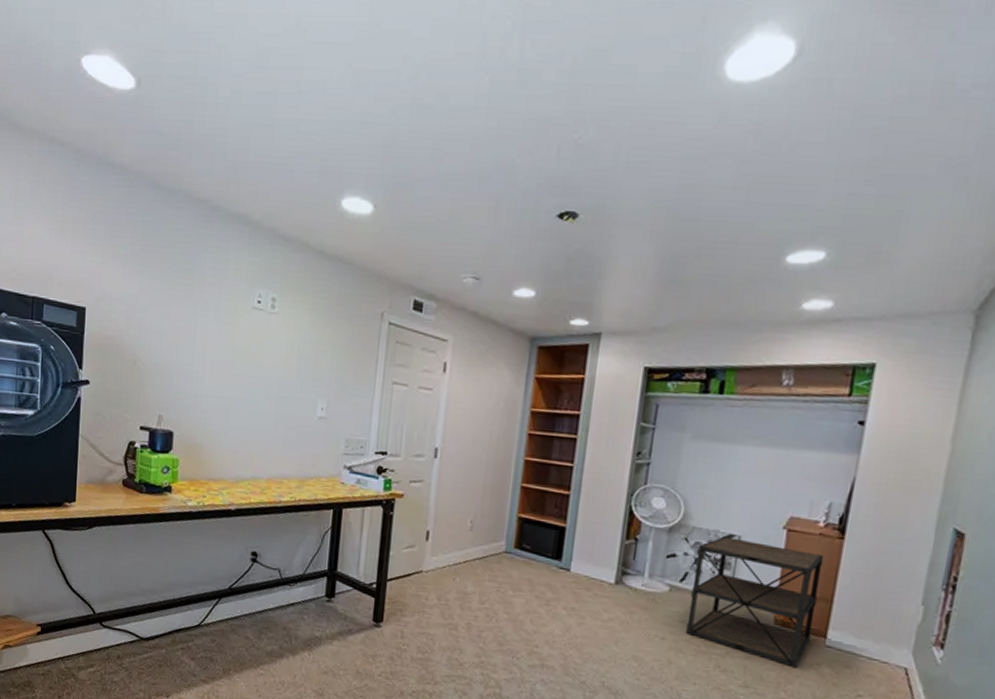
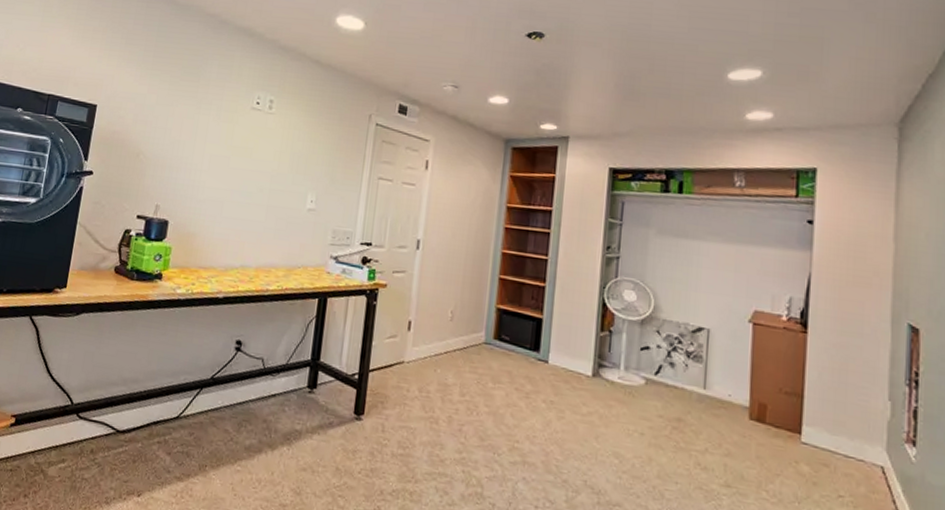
shelving unit: present [685,535,824,669] -> none [664,328,790,467]

